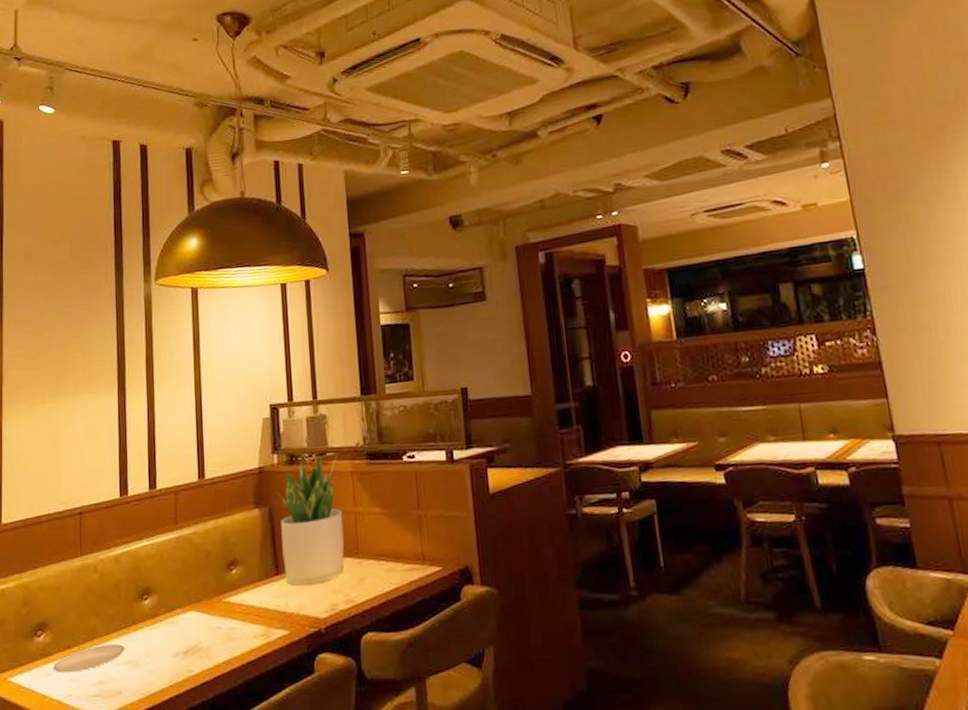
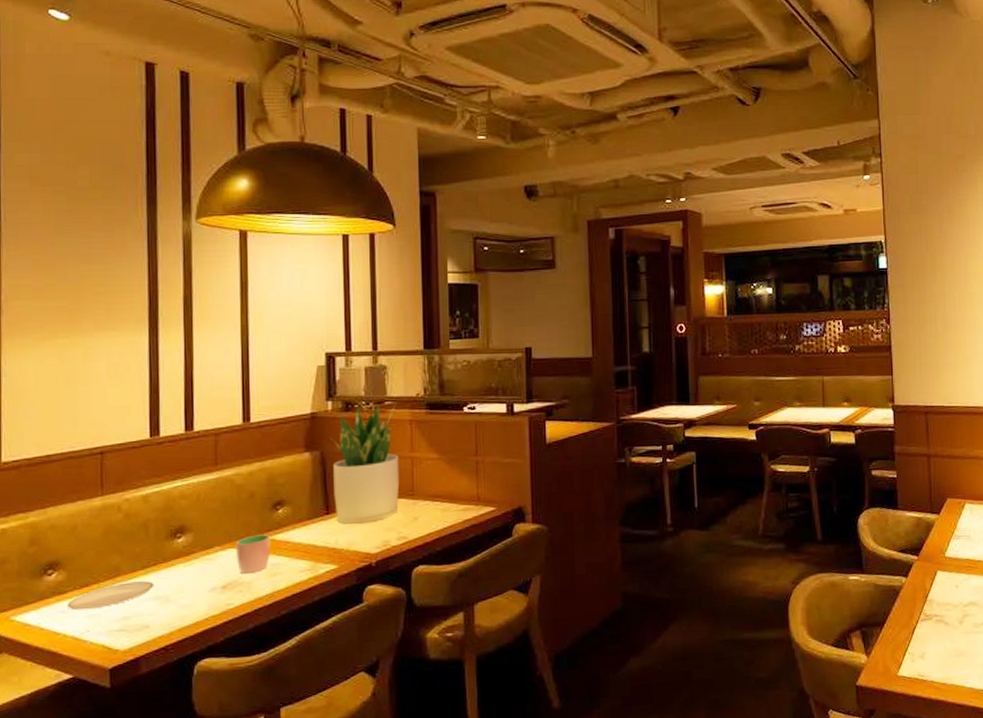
cup: none [194,596,227,640] -> present [235,534,271,575]

